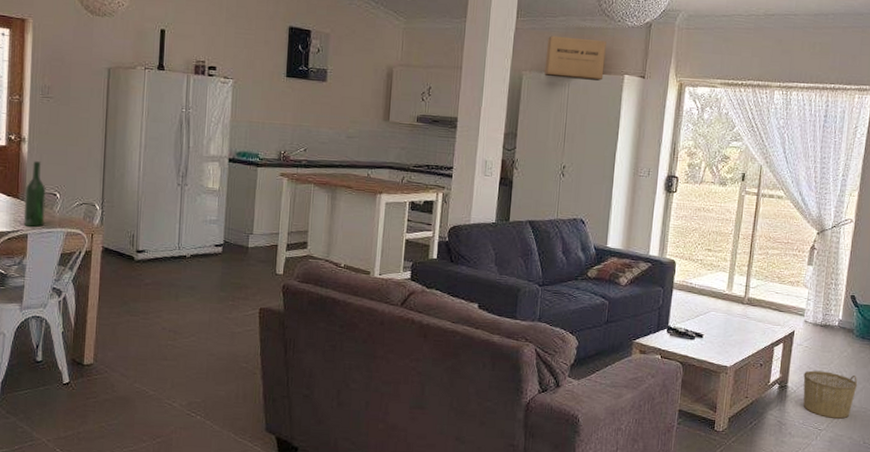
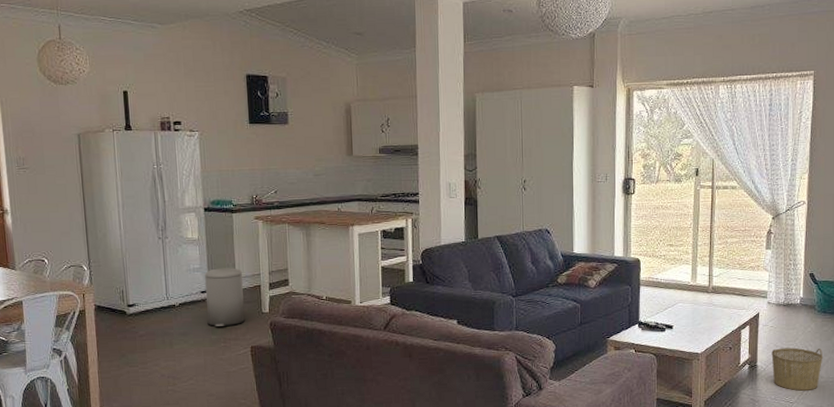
wine bottle: present [23,161,47,227] -> none [14,231,37,293]
pedal bin: none [217,222,261,285] -> present [204,268,245,328]
box: present [544,36,606,81] -> none [496,55,554,96]

